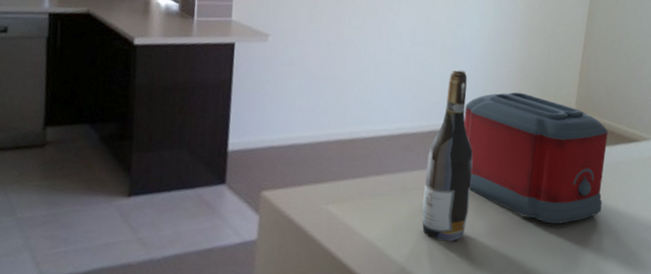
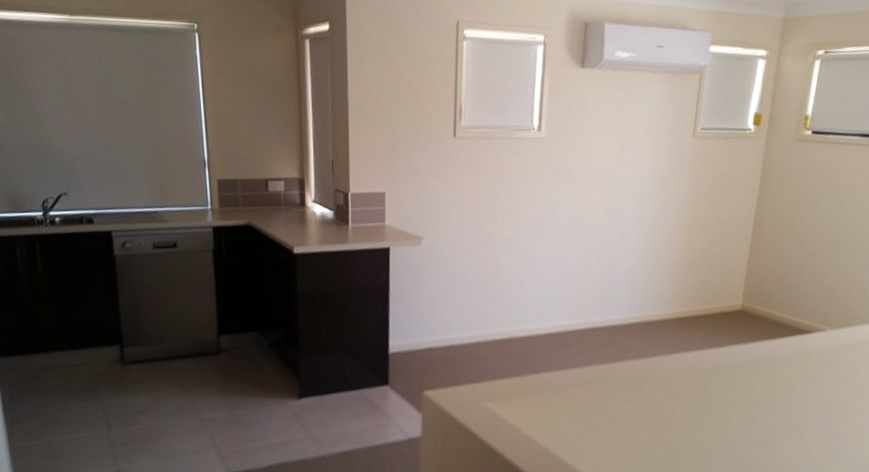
wine bottle: present [422,69,473,241] -> none [581,264,634,437]
toaster: present [463,92,608,224] -> none [623,285,778,419]

